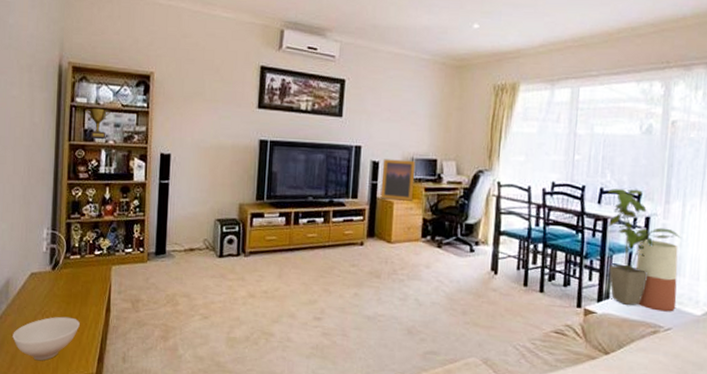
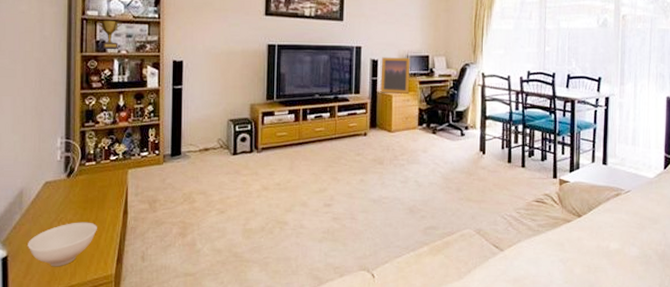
house plant: present [607,188,682,305] -> none [573,73,635,173]
vase: present [635,239,679,312] -> none [599,116,634,177]

